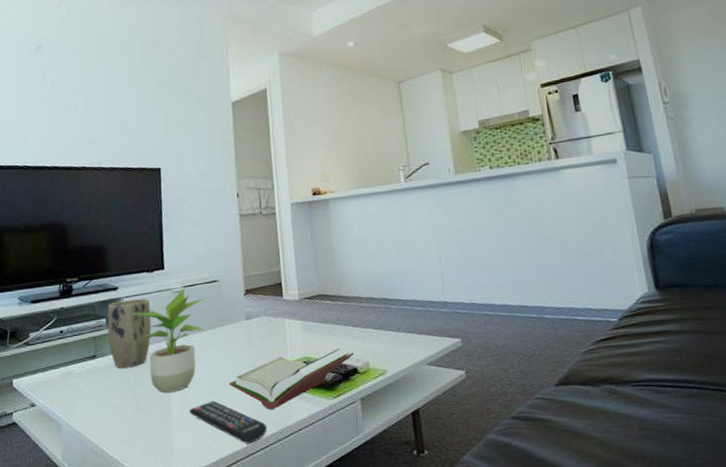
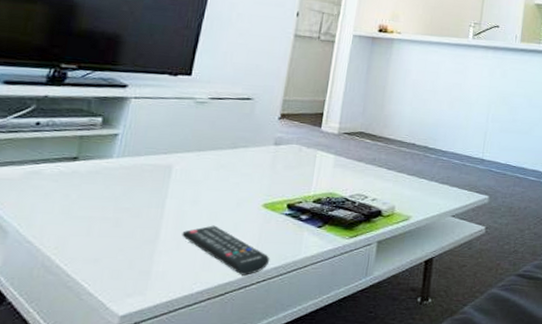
plant pot: present [107,298,152,368] -> none [98,101,164,177]
potted plant: present [130,288,205,393] -> none [129,100,233,211]
book: present [229,348,355,410] -> none [237,188,382,243]

